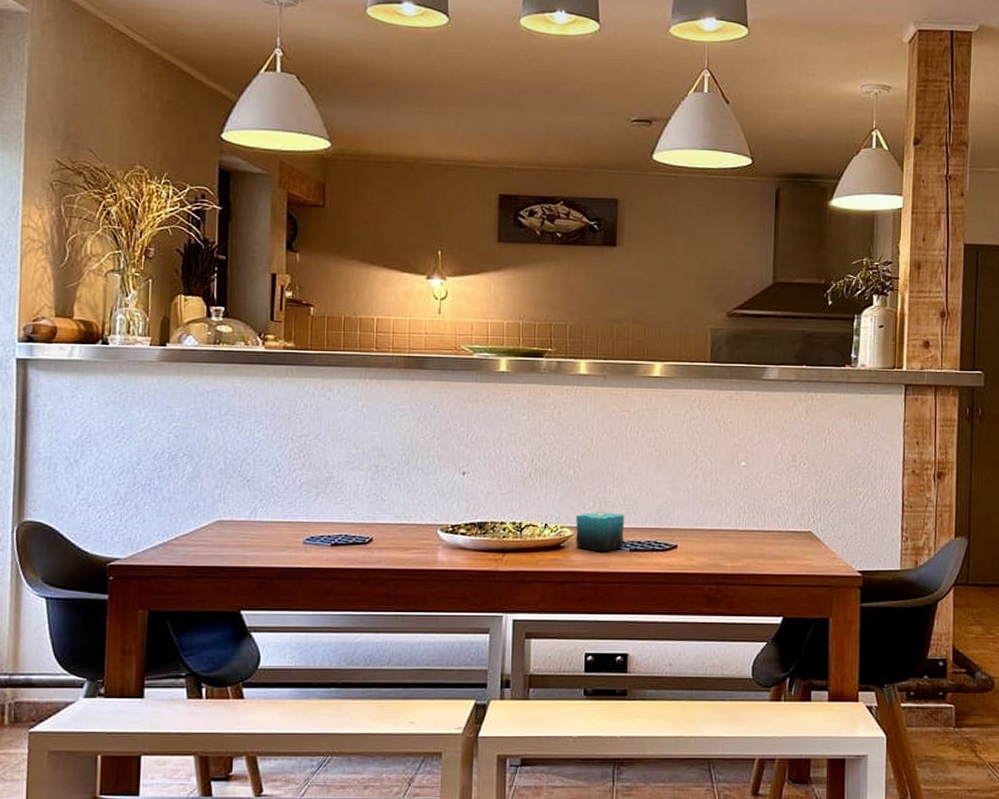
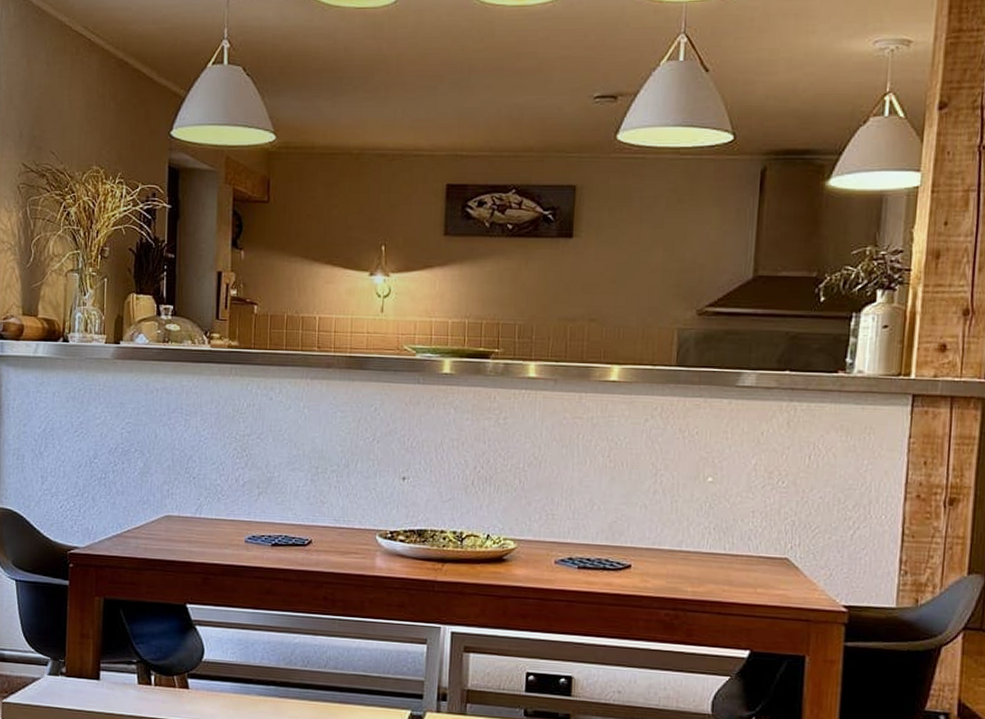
candle: present [575,510,625,552] -> none [519,523,573,568]

